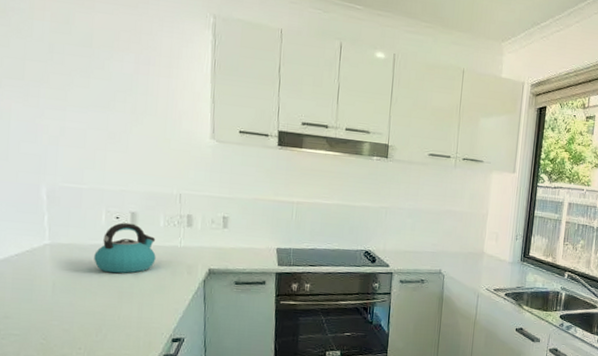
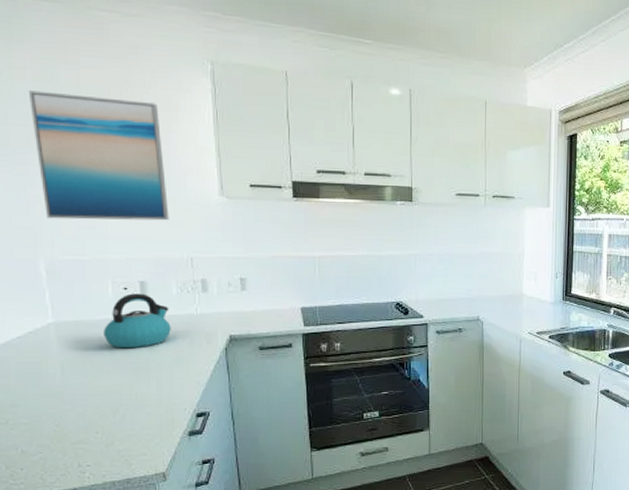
wall art: none [45,29,164,159] -> present [28,90,169,221]

